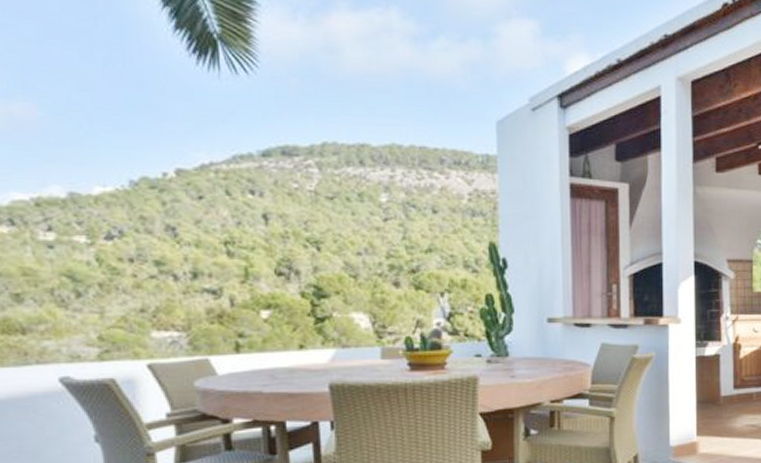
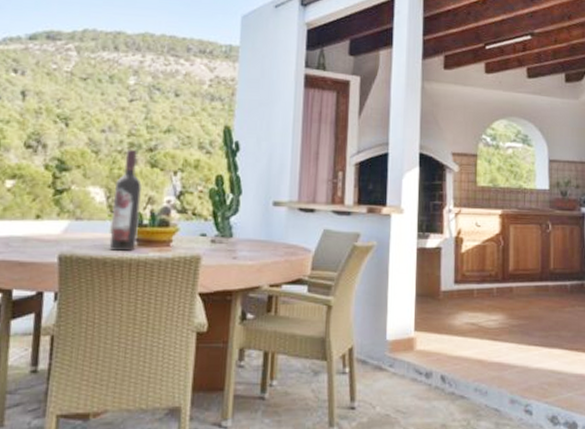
wine bottle: none [379,271,410,378] -> present [109,149,142,252]

